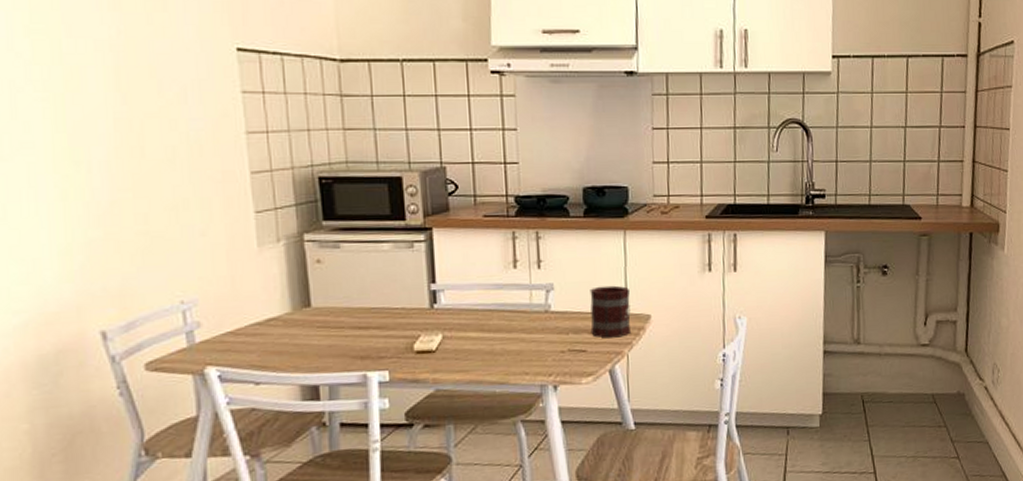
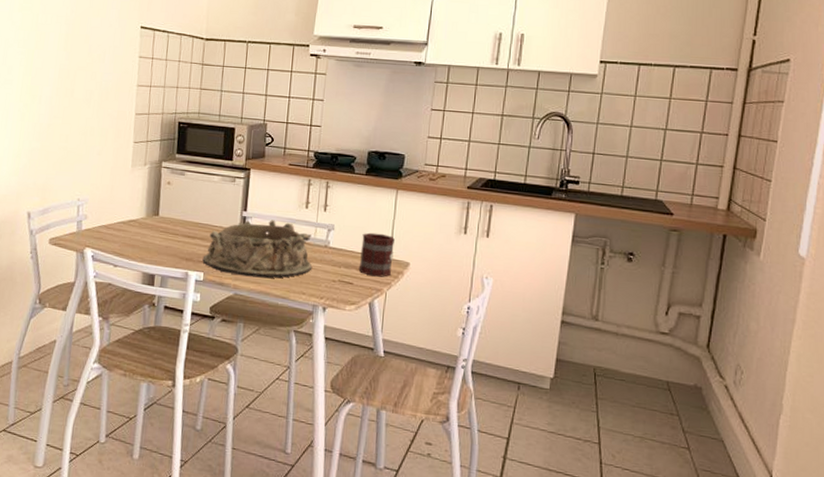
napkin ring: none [384,289,533,366] -> present [202,220,313,278]

